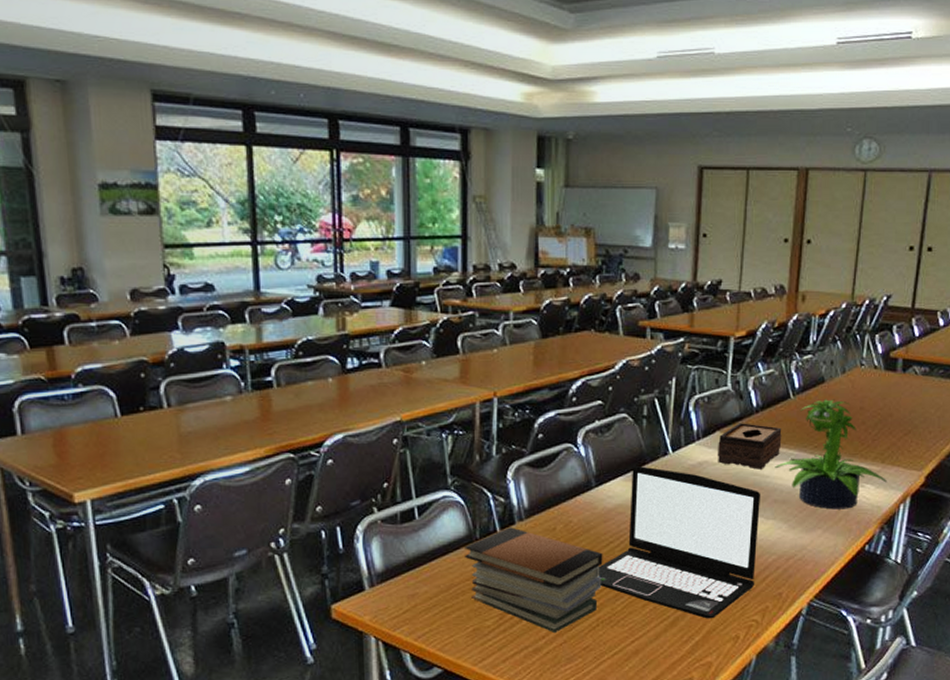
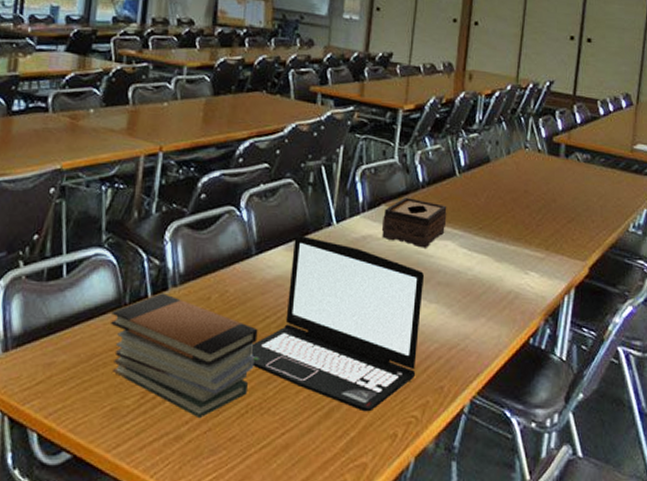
potted plant: present [775,399,888,510] -> none [439,179,552,297]

